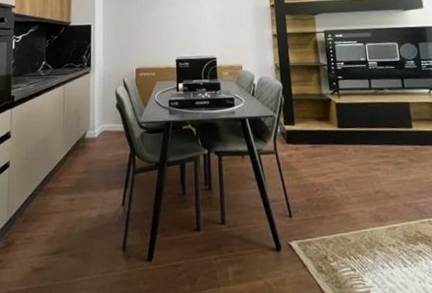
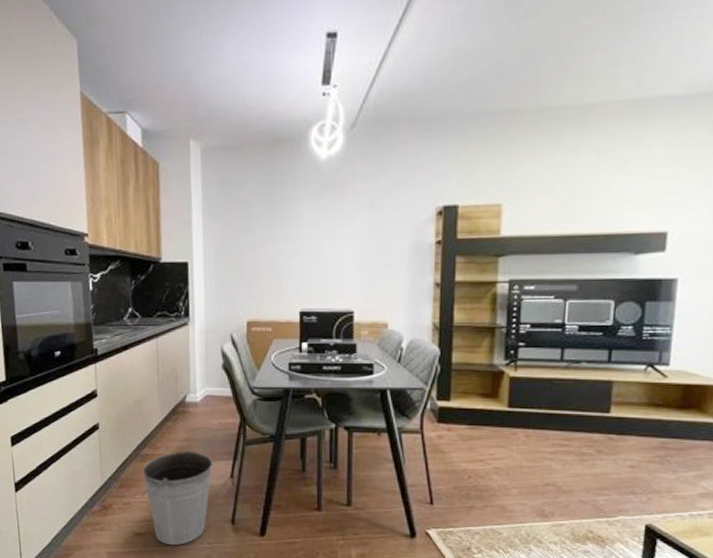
bucket: none [42,180,107,279] -> present [140,448,213,546]

